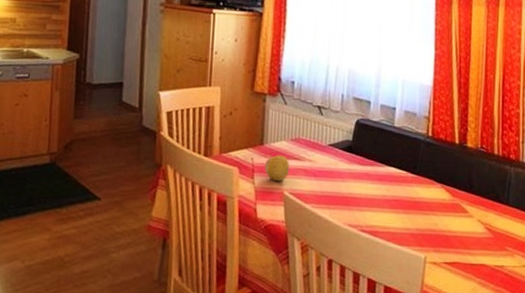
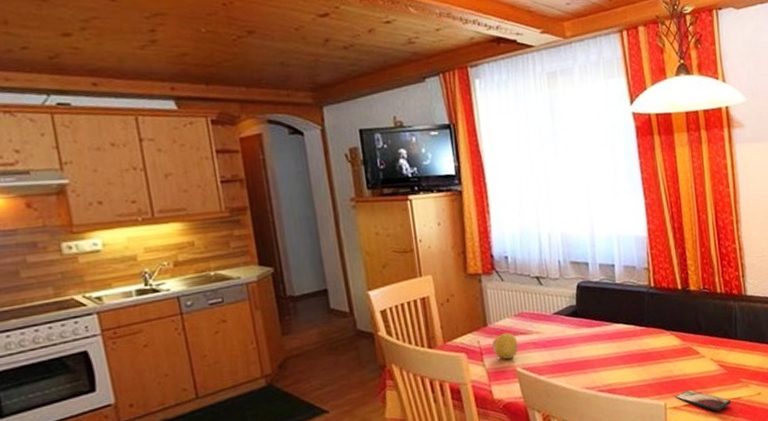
smartphone: none [437,247,493,276] -> present [676,390,731,412]

